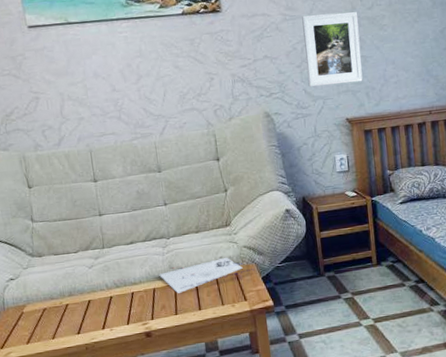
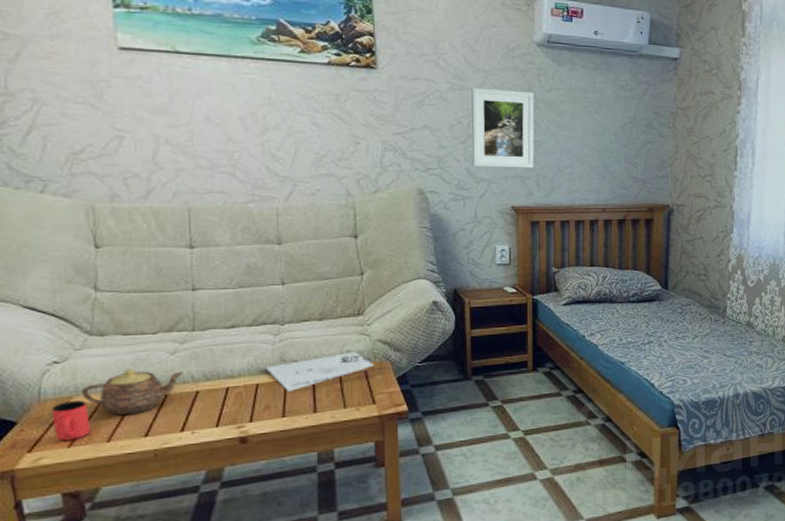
cup: none [12,308,41,340] -> present [51,400,91,441]
teapot: none [31,281,100,318] -> present [82,369,184,416]

